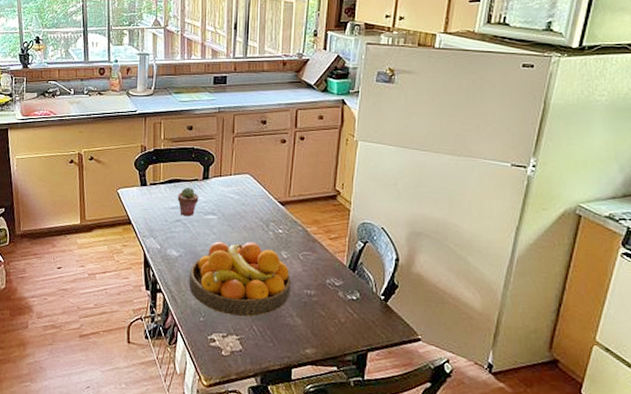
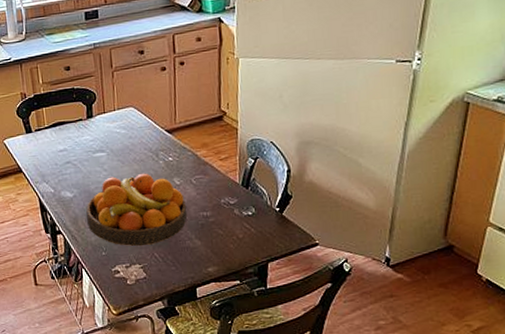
potted succulent: present [177,187,199,216] -> none [64,128,86,157]

